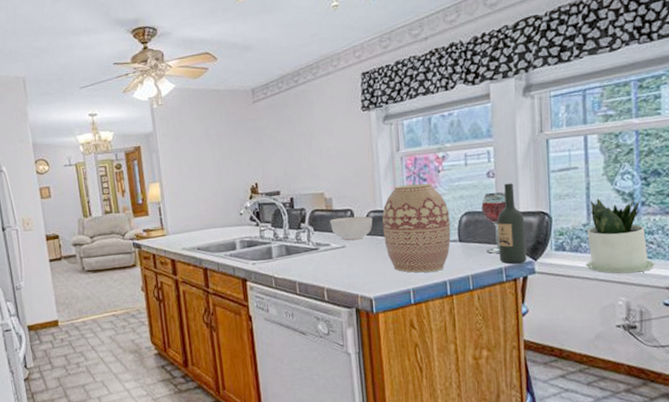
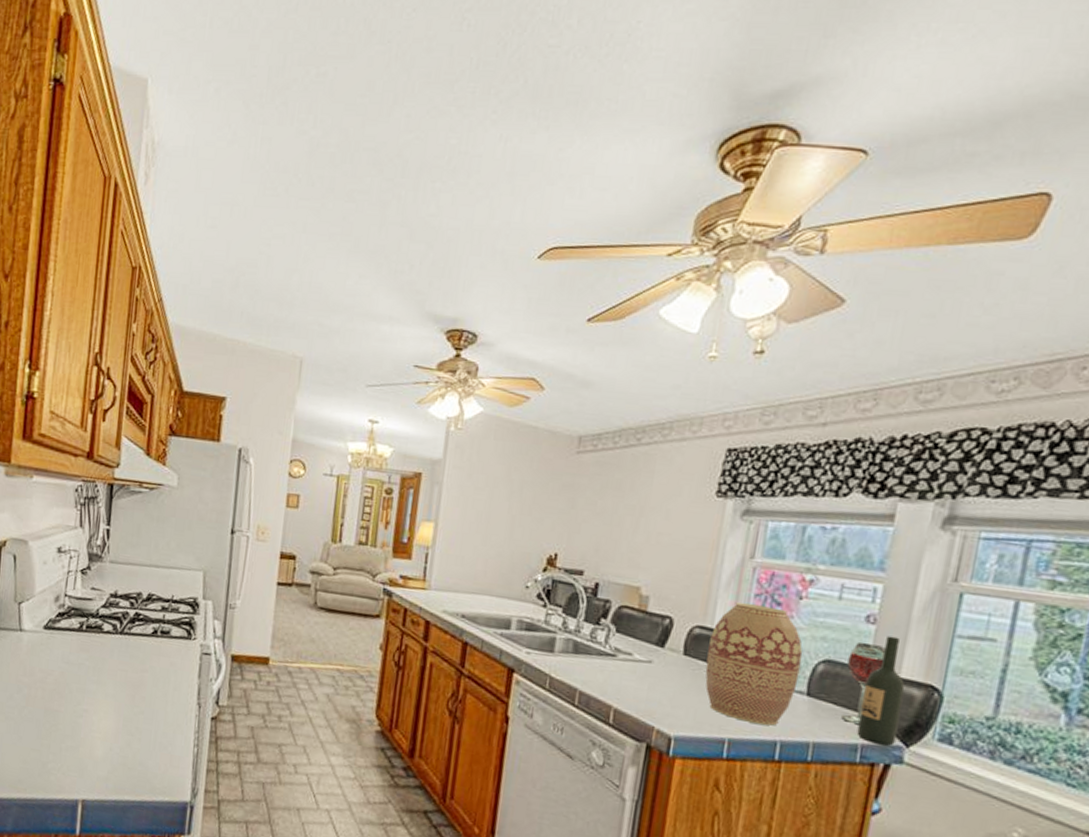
bowl: present [329,216,373,241] -> none [639,622,698,659]
planter: present [586,198,655,275] -> none [977,687,1079,803]

